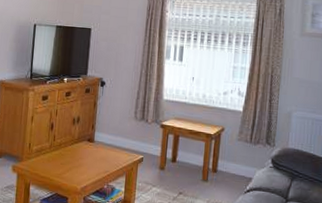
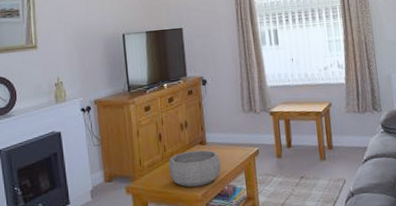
decorative bowl: none [54,145,105,180] -> present [168,150,221,187]

